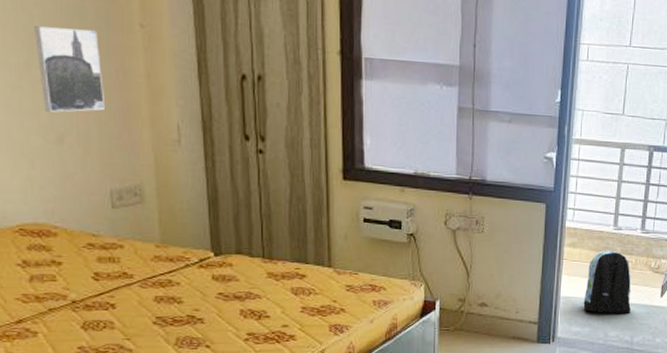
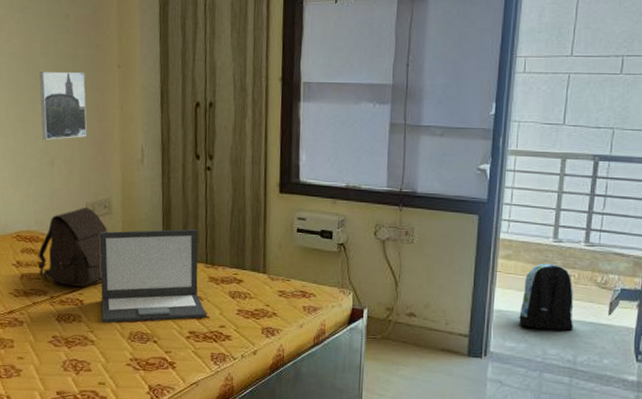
satchel: none [51,195,140,289] -> present [37,208,107,288]
laptop: none [131,220,268,329] -> present [99,229,207,323]

